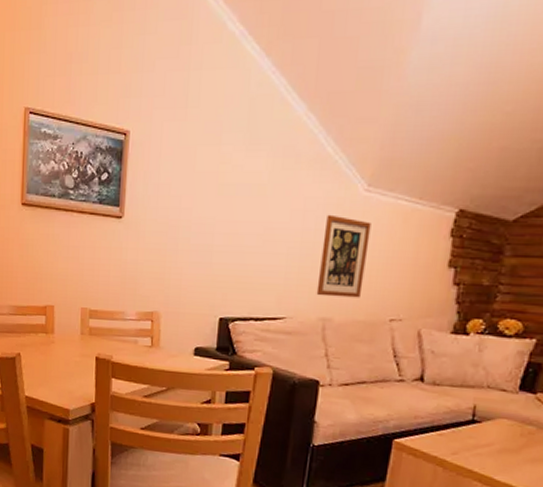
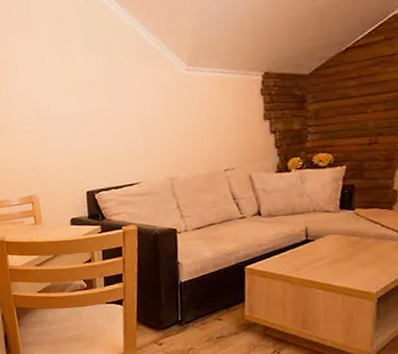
wall art: present [316,214,371,298] -> none [159,93,198,161]

